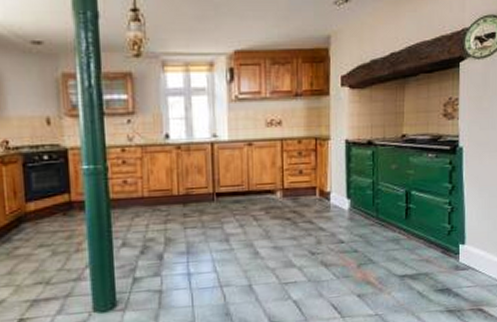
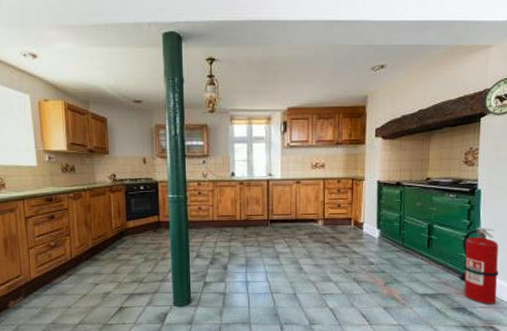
fire extinguisher: none [443,191,486,283] -> present [460,227,499,305]

